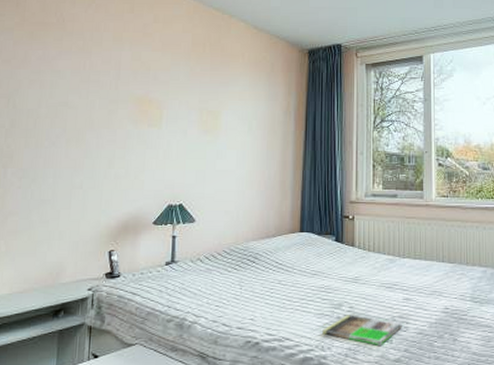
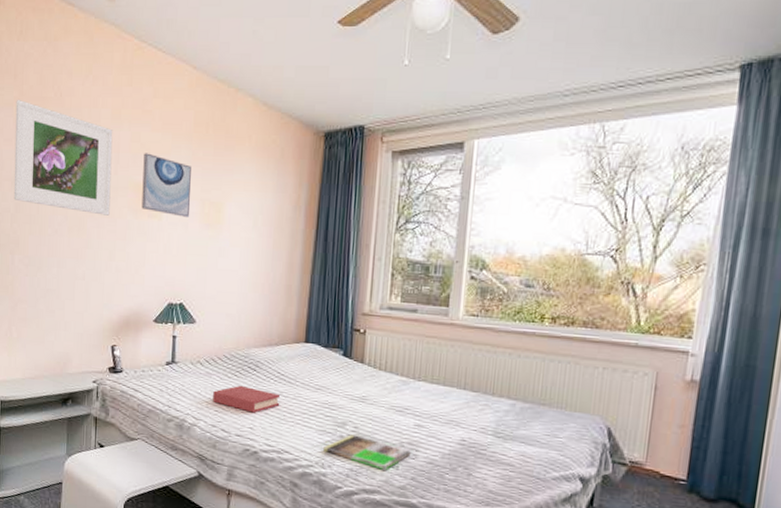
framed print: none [9,25,114,127] -> present [13,100,113,216]
wall art: none [141,70,190,125] -> present [141,153,191,217]
hardback book: none [213,278,280,304] -> present [213,385,281,413]

